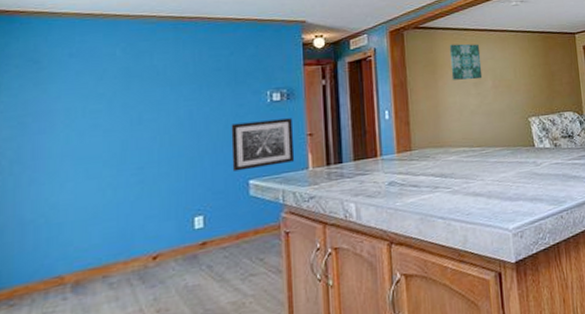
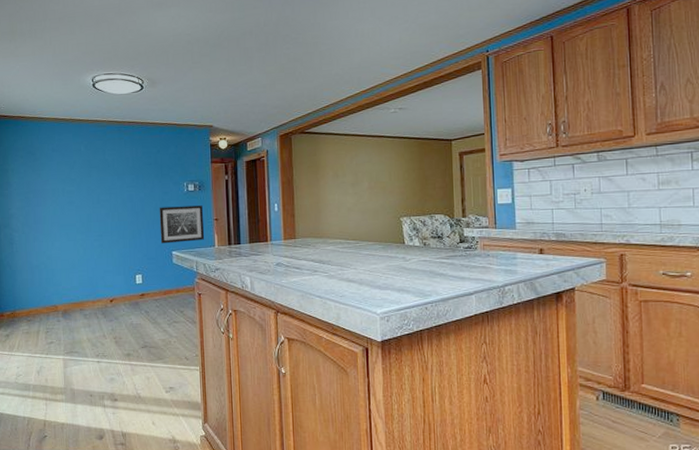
wall art: present [449,43,483,80] -> none [331,147,360,181]

